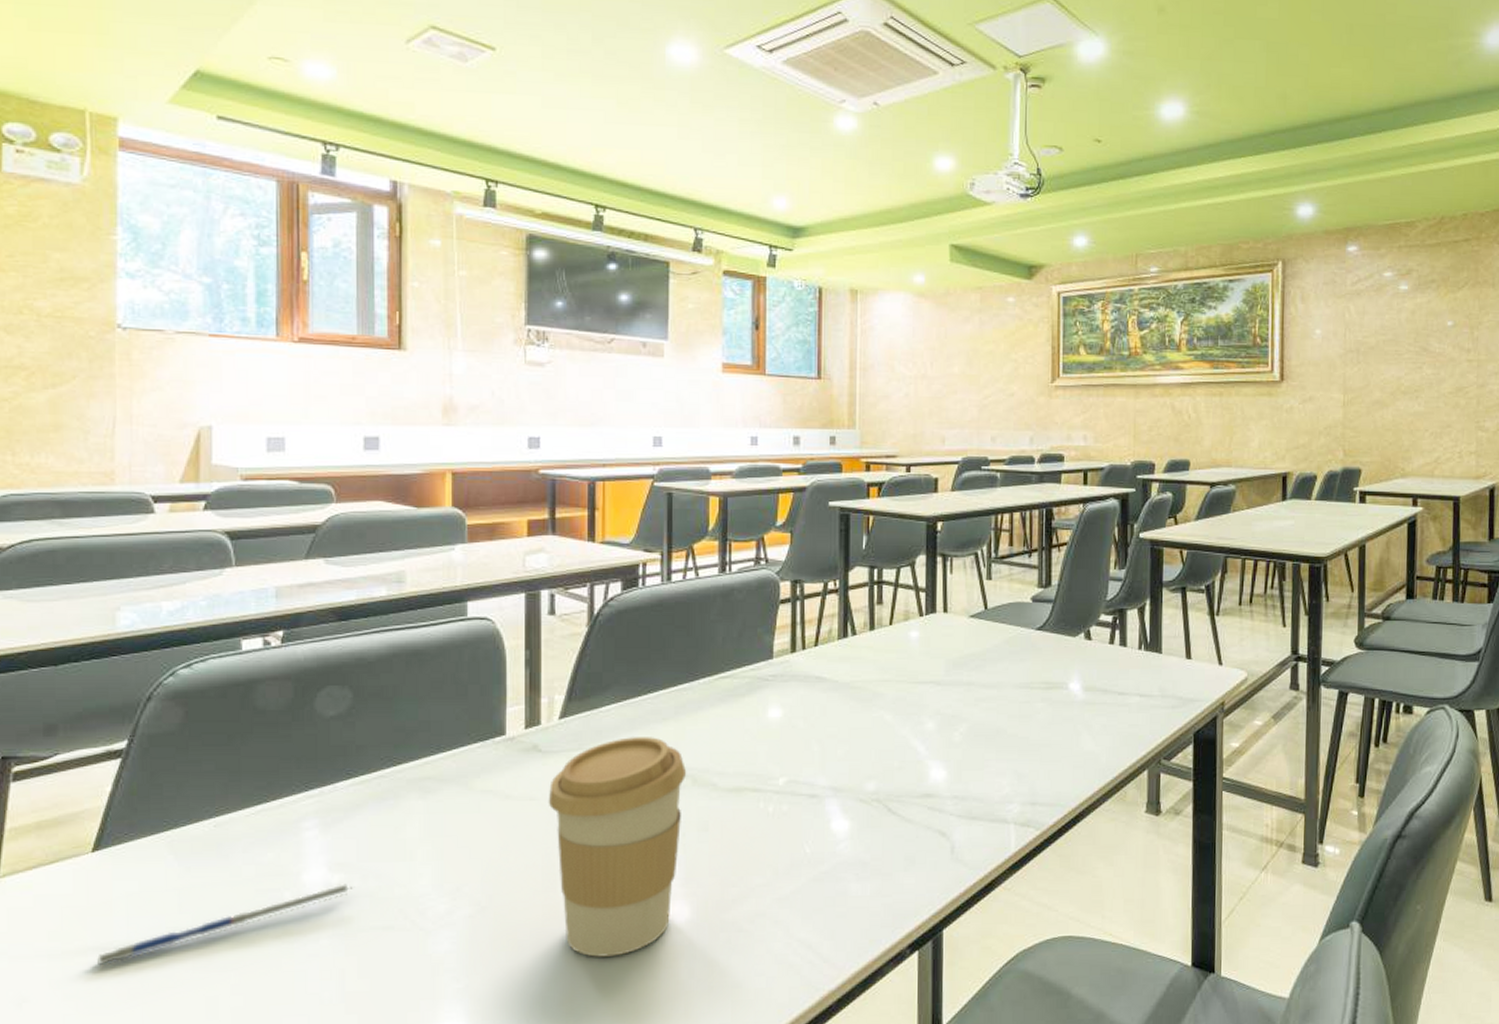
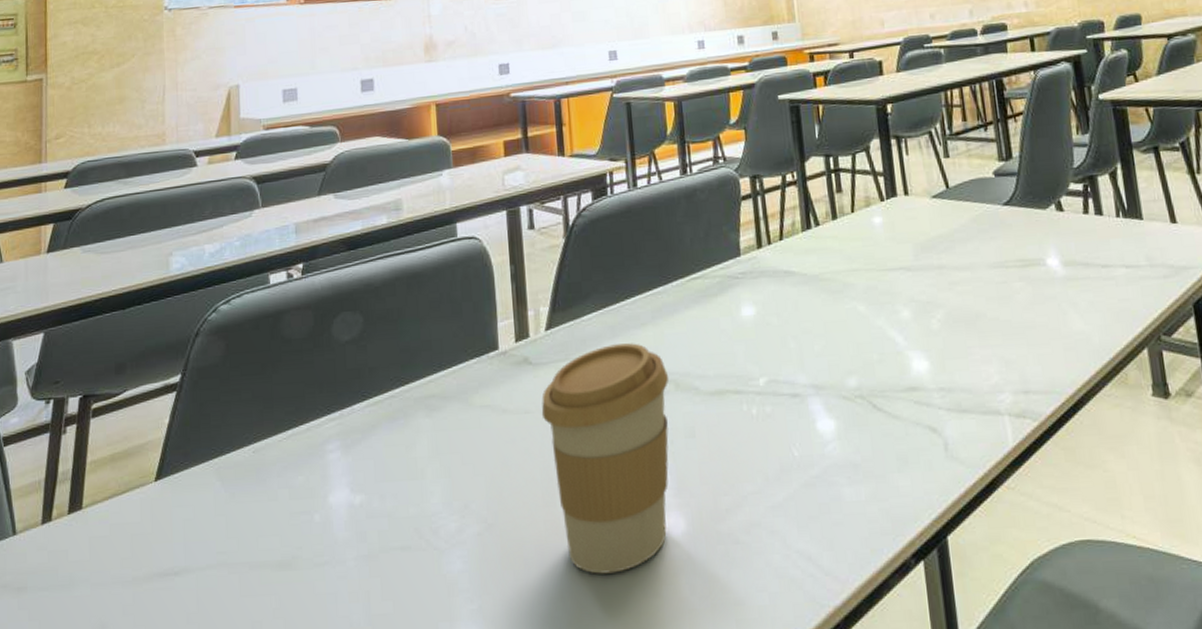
pen: present [96,884,354,968] -> none [160,504,373,593]

